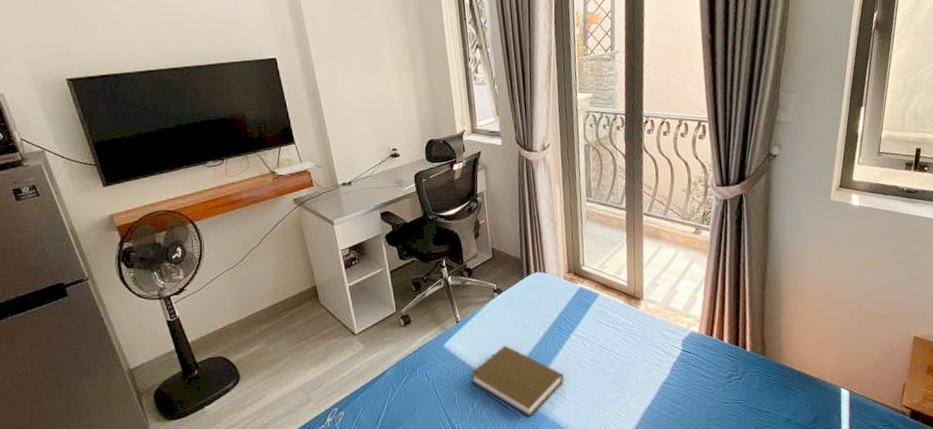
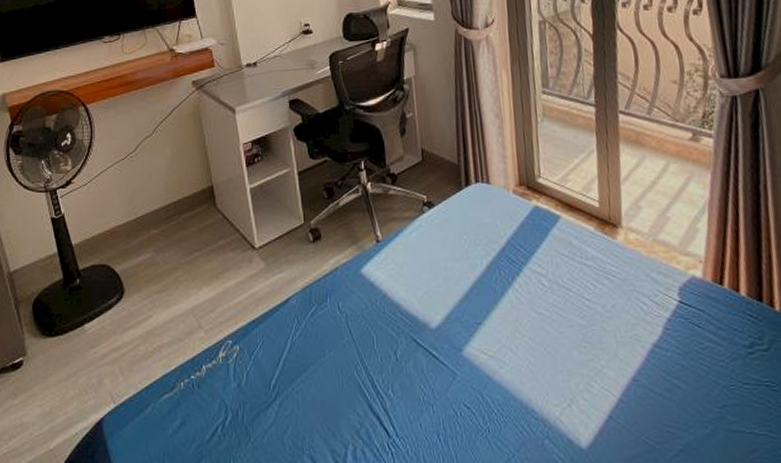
book: present [470,345,564,418] -> none [392,276,515,377]

